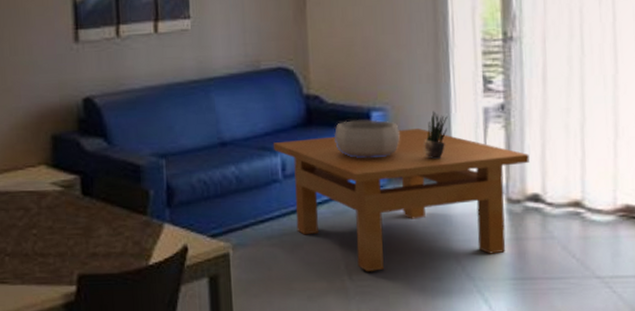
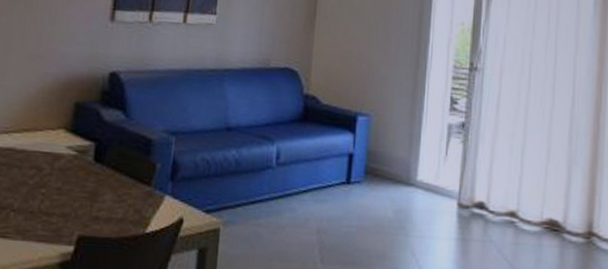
table: present [273,129,530,271] -> none [271,132,480,257]
decorative bowl: present [334,119,400,159] -> none [324,121,379,157]
potted plant: present [424,110,448,159] -> none [397,121,419,163]

